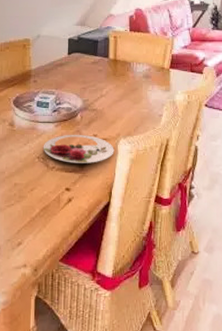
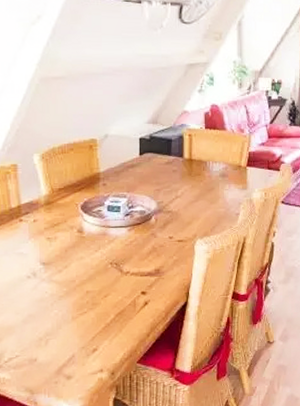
plate: present [43,134,114,163] -> none [115,237,191,267]

